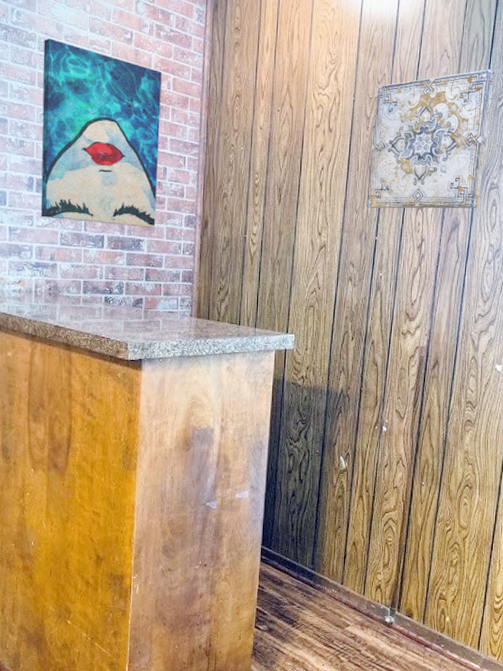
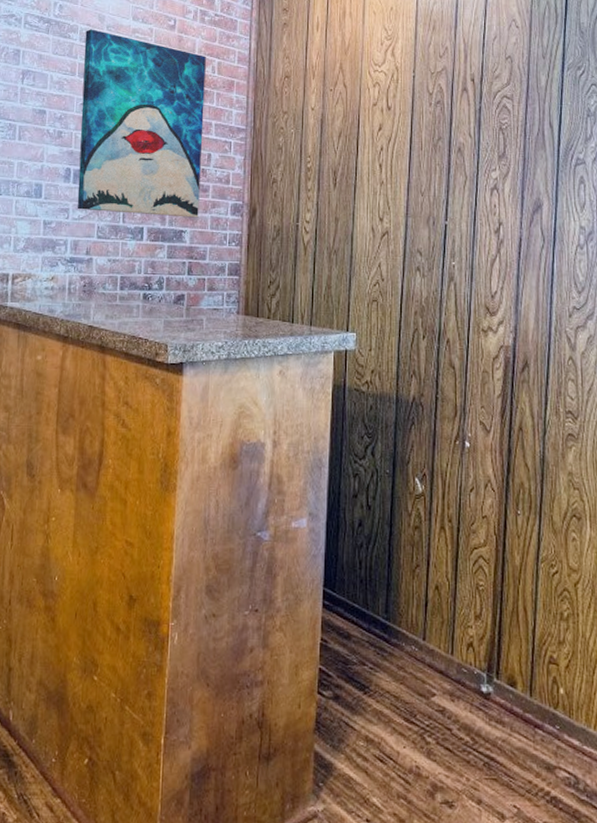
wall art: present [366,69,495,209] -> none [433,37,572,191]

